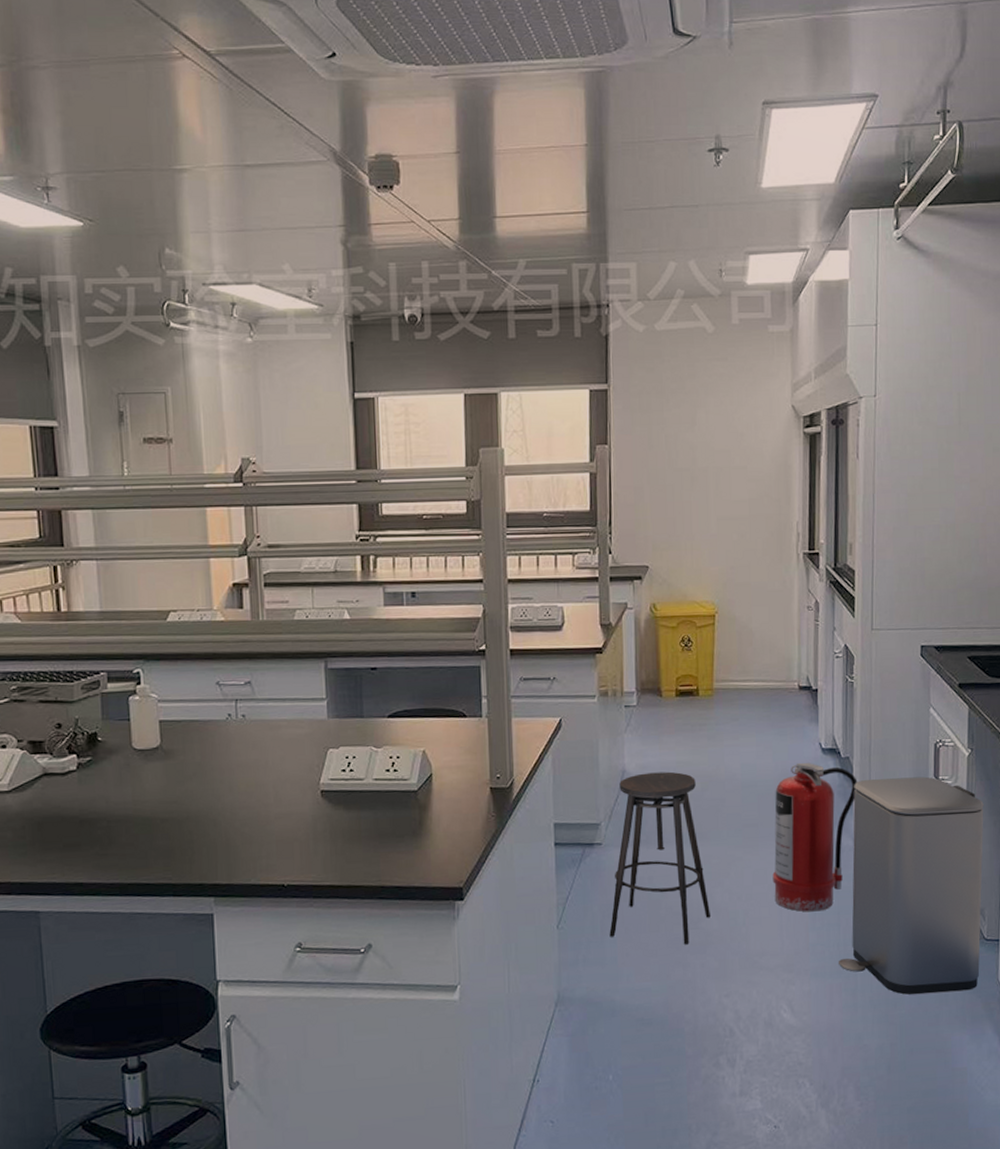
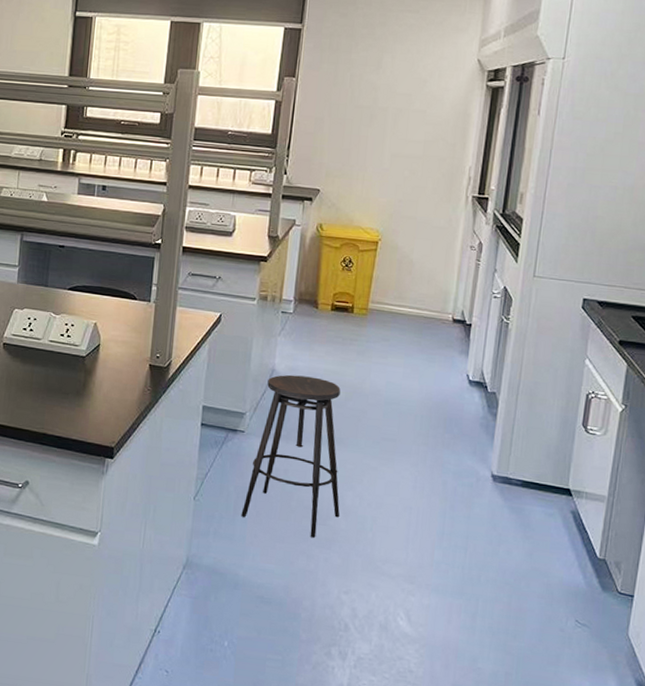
fire extinguisher: present [772,763,858,912] -> none [404,390,502,533]
pedal bin: present [838,776,984,995] -> none [460,416,633,639]

